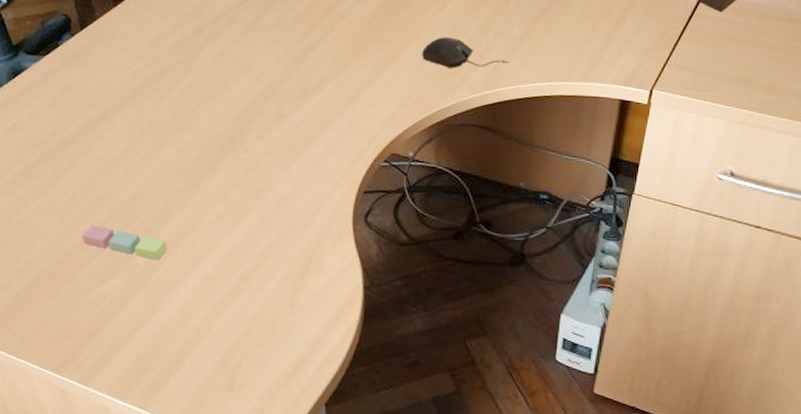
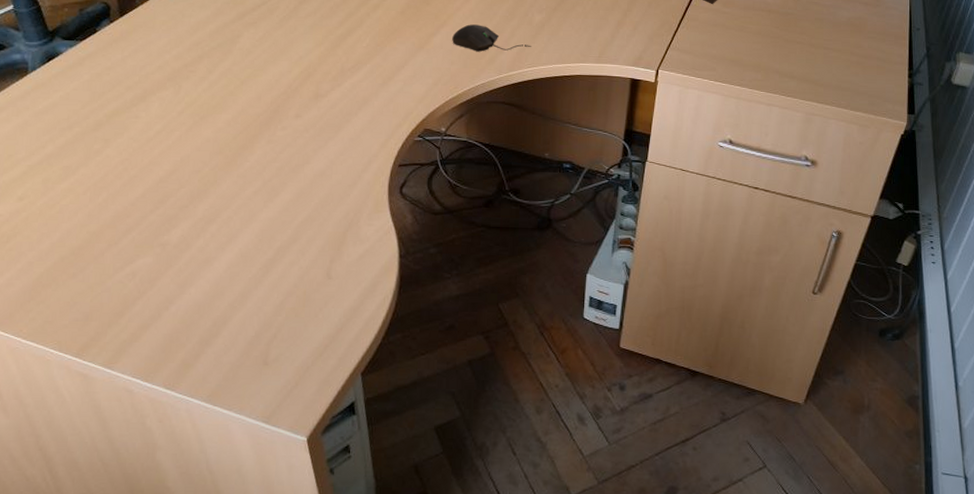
sticky notes: present [82,225,167,260] -> none [112,204,202,237]

